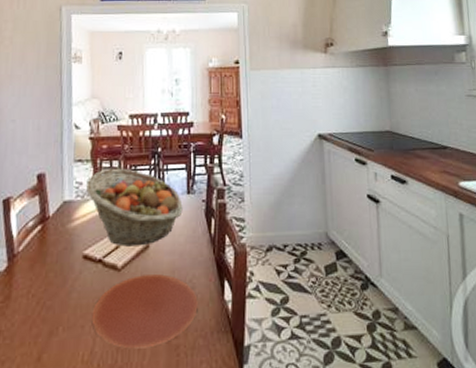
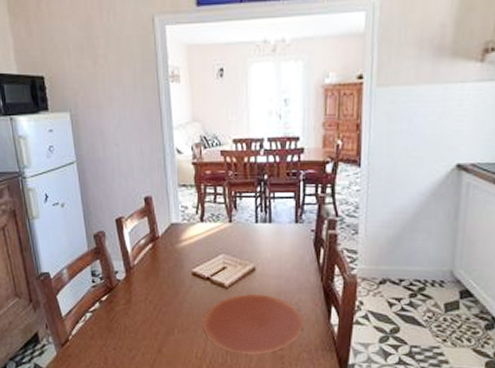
fruit basket: present [86,168,183,247] -> none [192,194,290,269]

